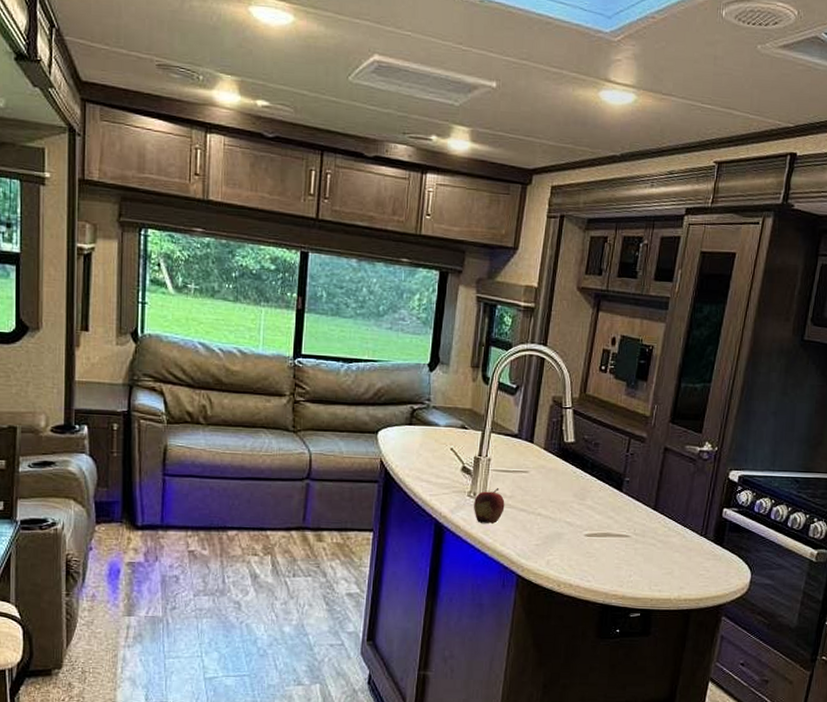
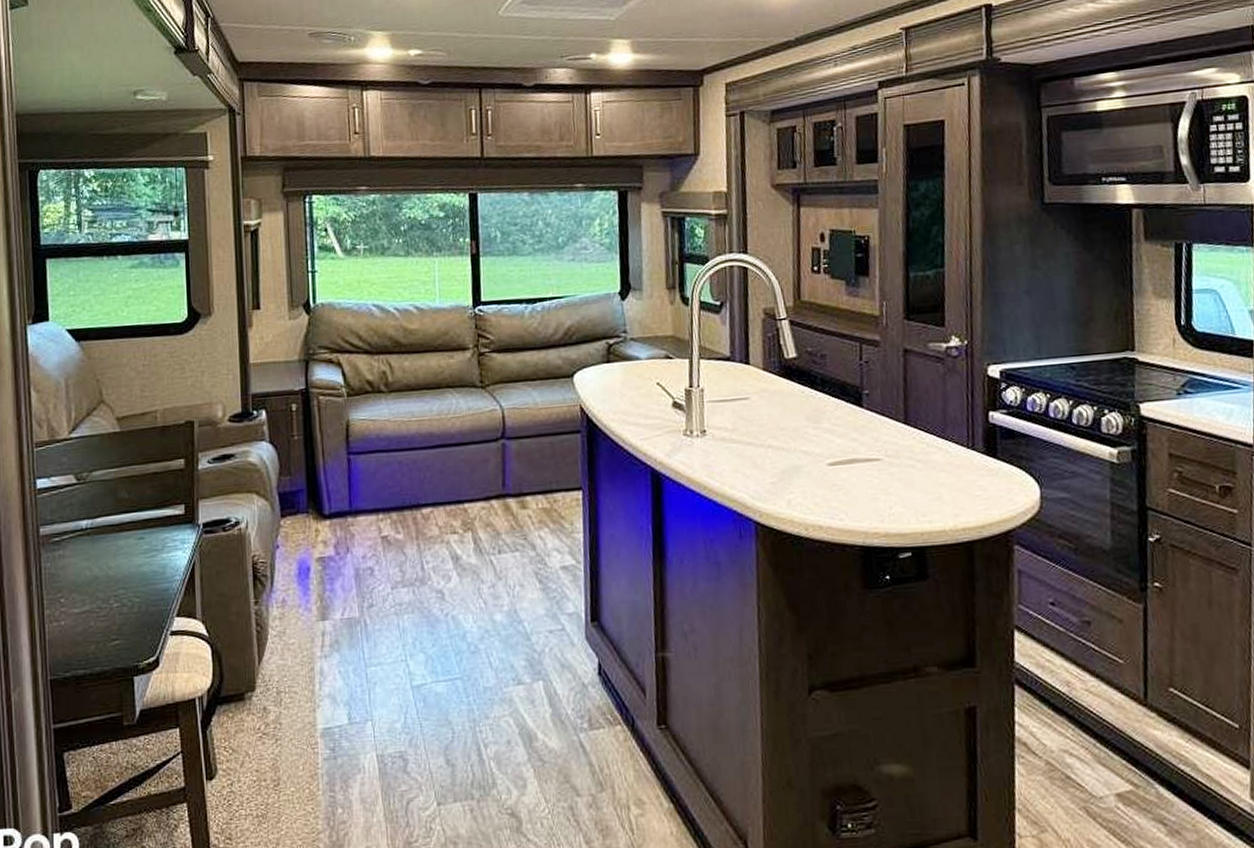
fruit: present [474,488,505,524] -> none [692,421,729,465]

